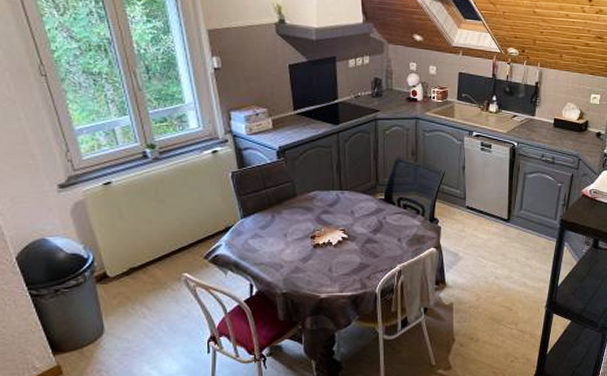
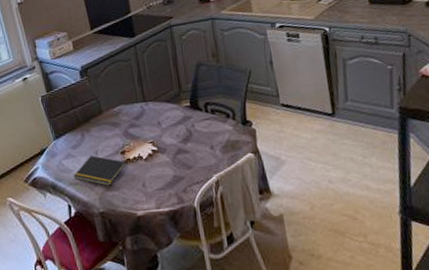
notepad: none [259,238,314,268] -> present [73,155,126,186]

